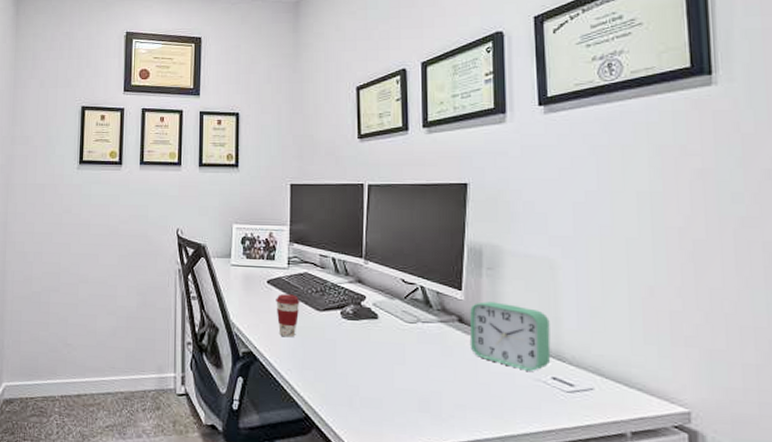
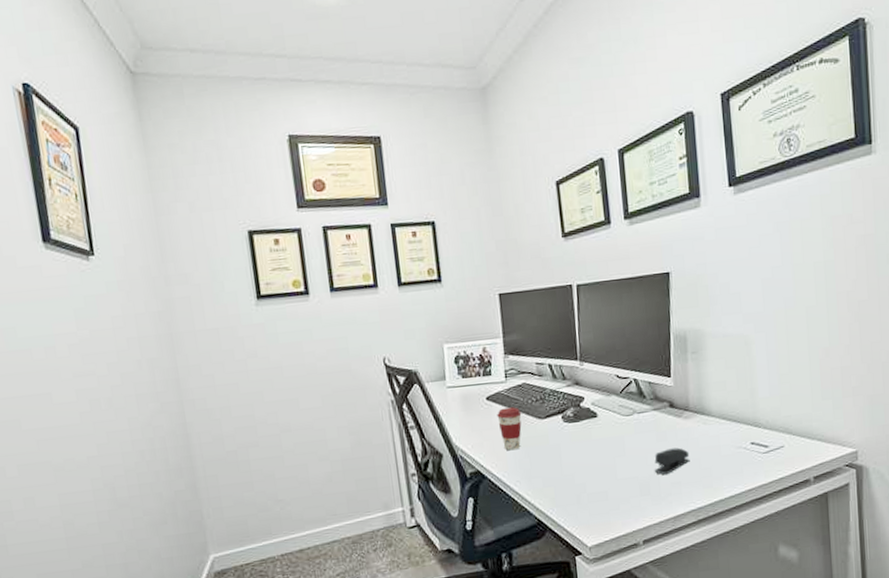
stapler: none [436,366,478,394] -> present [654,447,690,475]
alarm clock: present [469,302,551,371] -> none [679,383,749,441]

